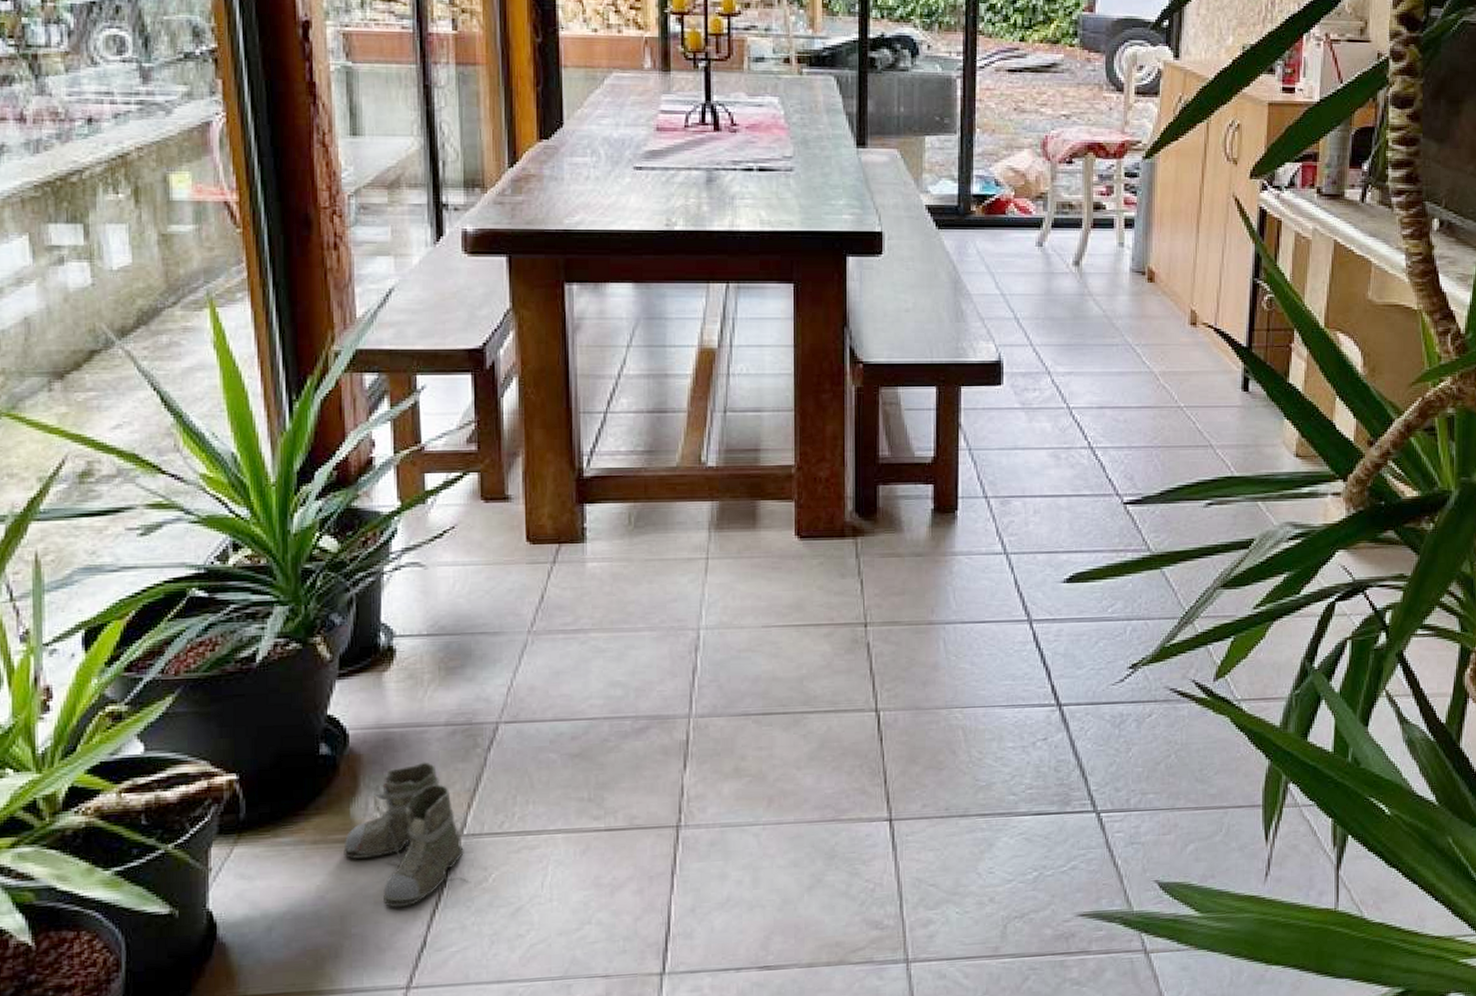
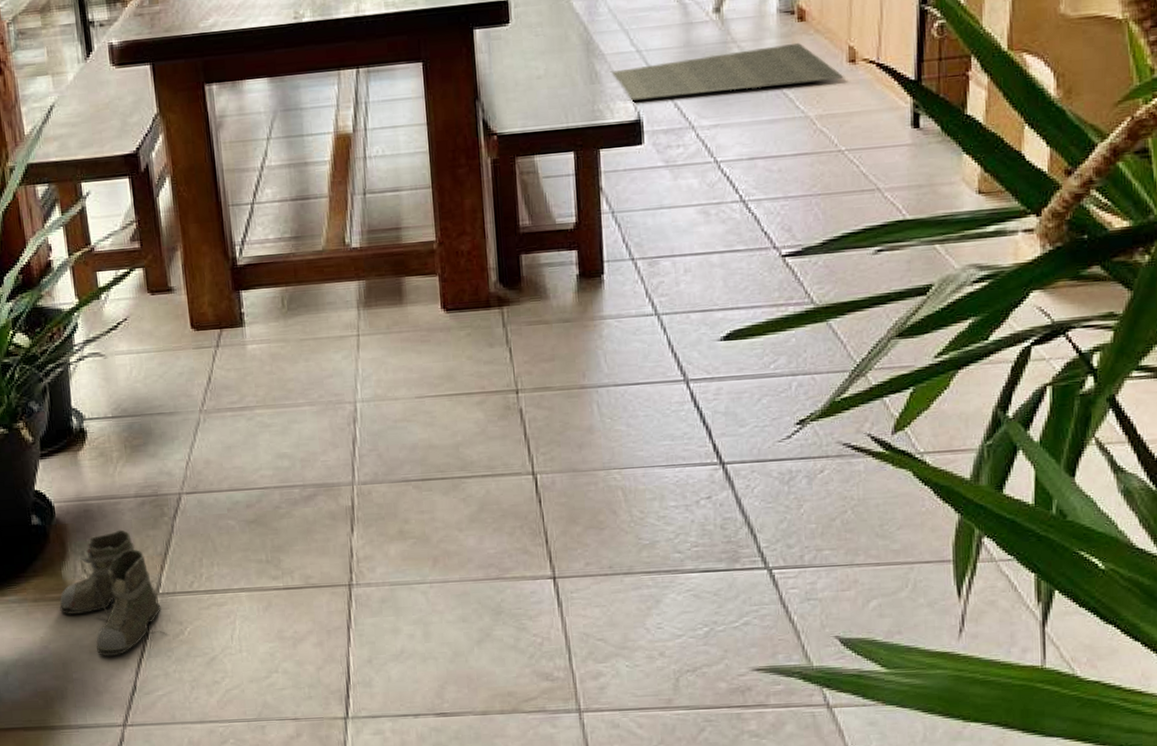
doormat: none [975,301,1187,342] -> present [610,42,846,101]

